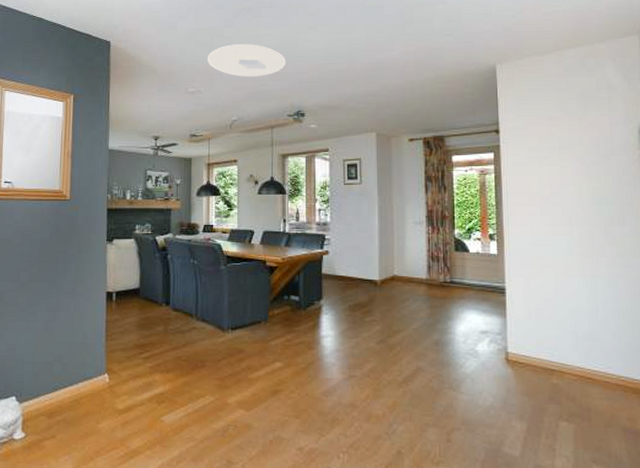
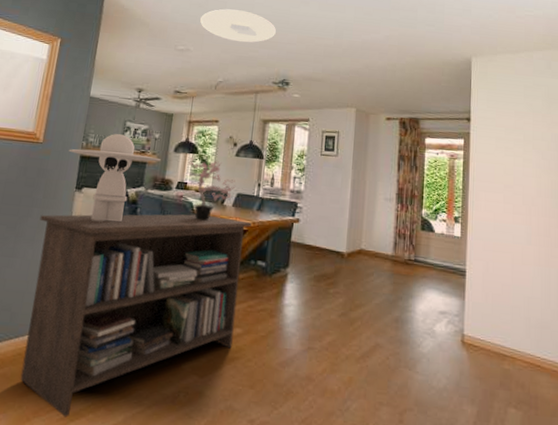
storage cabinet: none [77,256,281,455] -> present [20,214,252,418]
table lamp: none [95,184,185,270] -> present [68,134,161,222]
potted plant: none [212,199,262,260] -> present [188,157,236,220]

